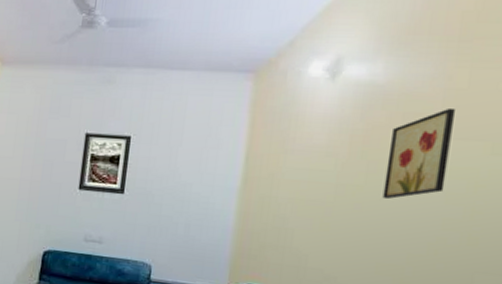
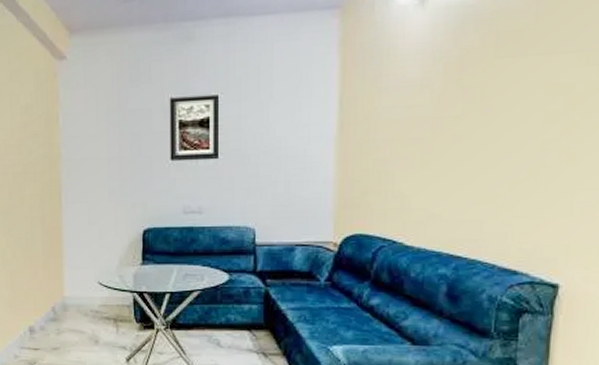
wall art: present [382,107,457,200] -> none [481,20,550,128]

